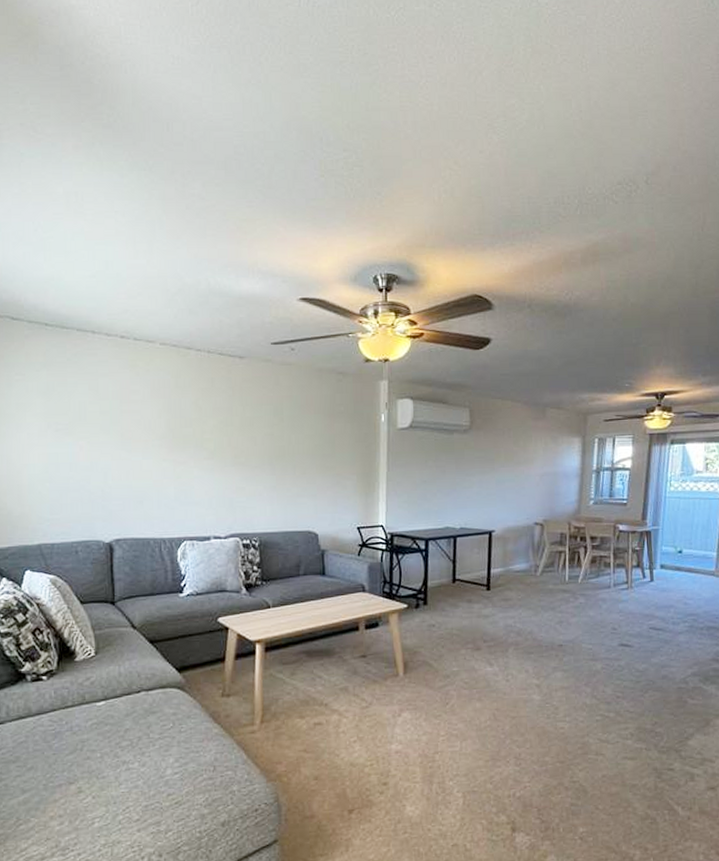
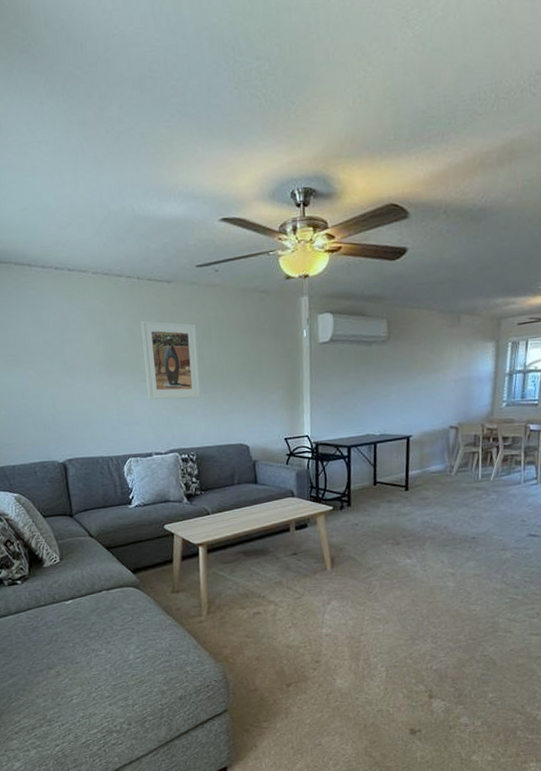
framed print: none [208,395,268,480] -> present [141,320,201,400]

